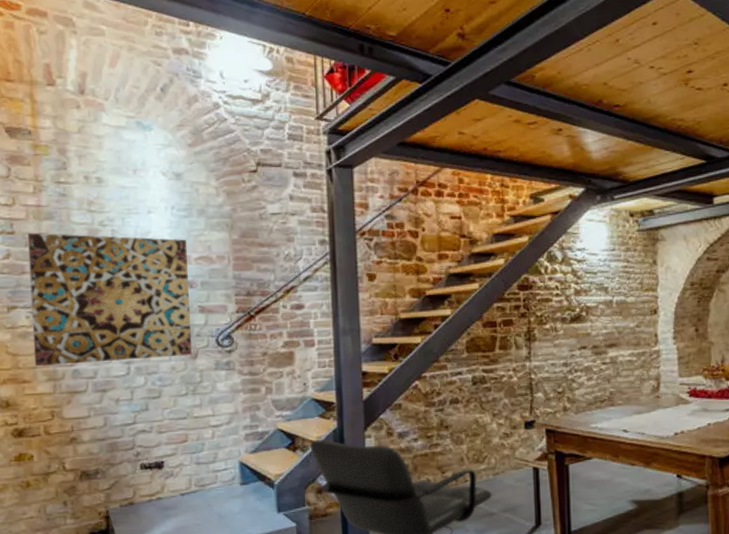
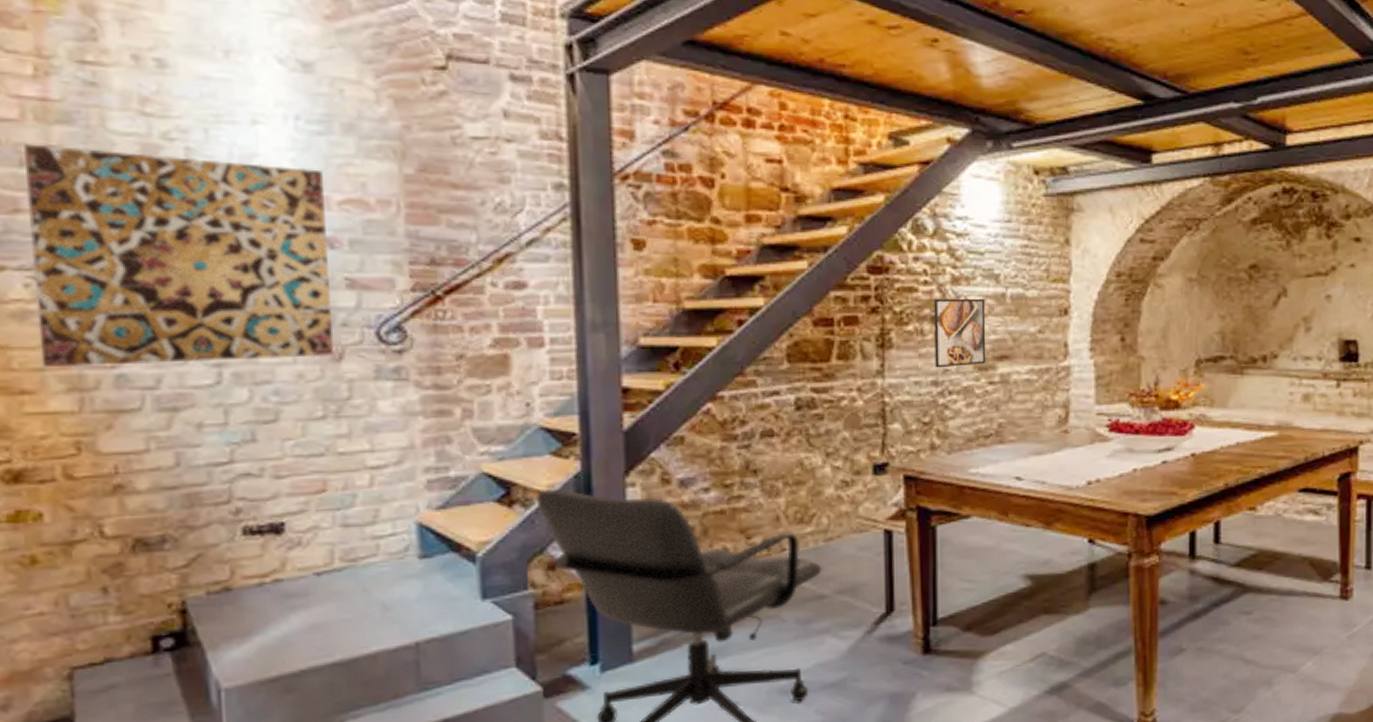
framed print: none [563,304,600,354] -> present [934,298,986,368]

